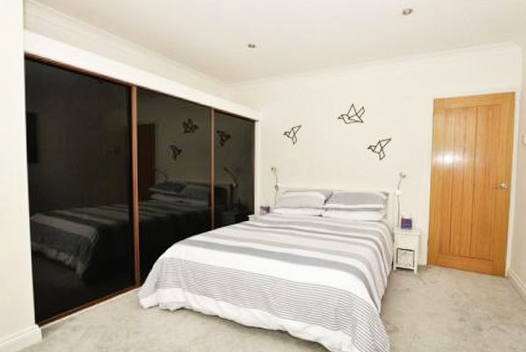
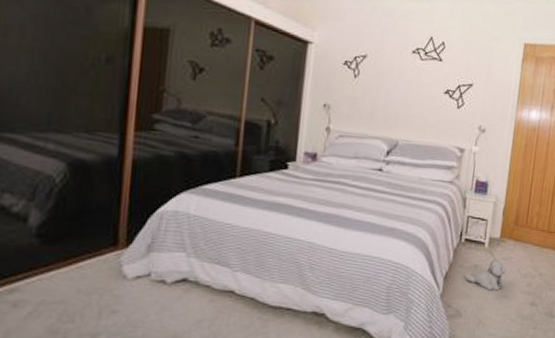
plush toy: none [399,283,435,309] -> present [464,259,507,291]

